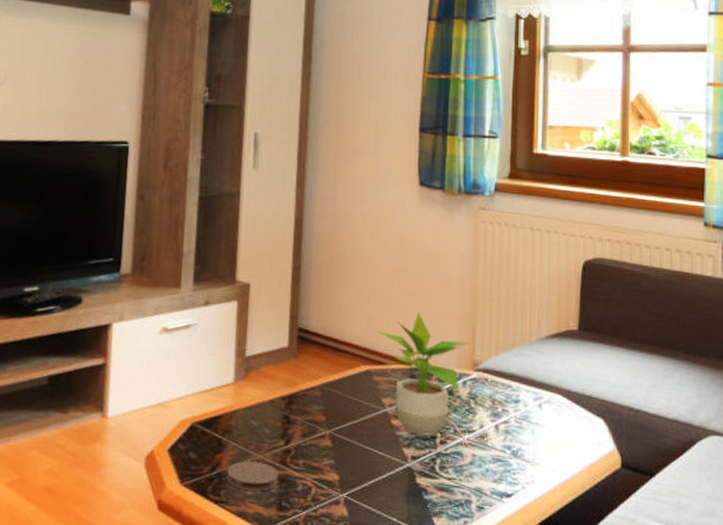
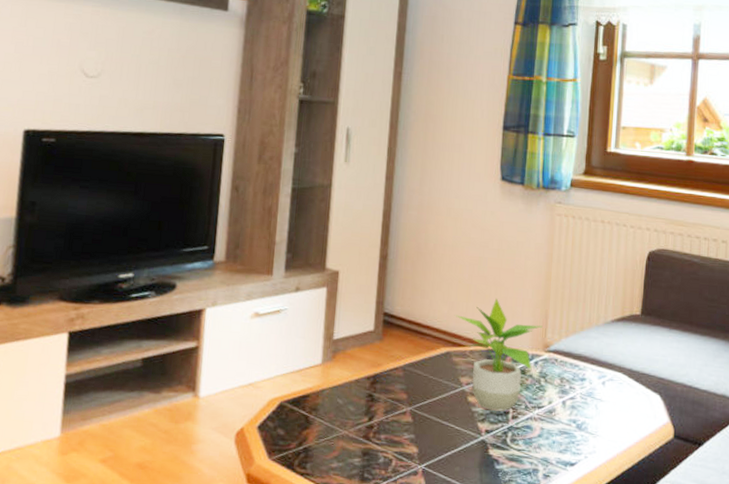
coaster: present [227,461,279,492] -> none [313,436,362,464]

